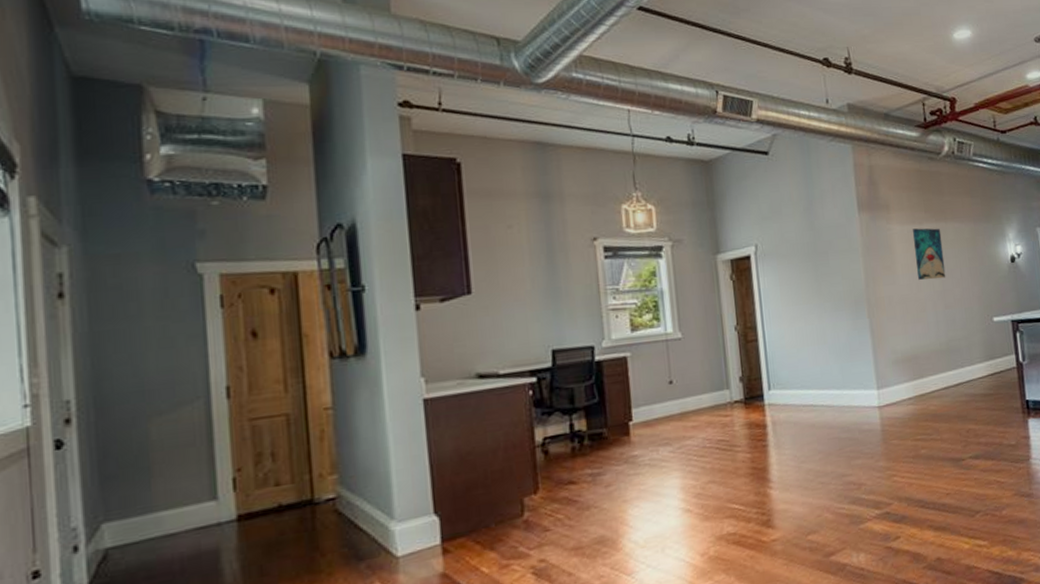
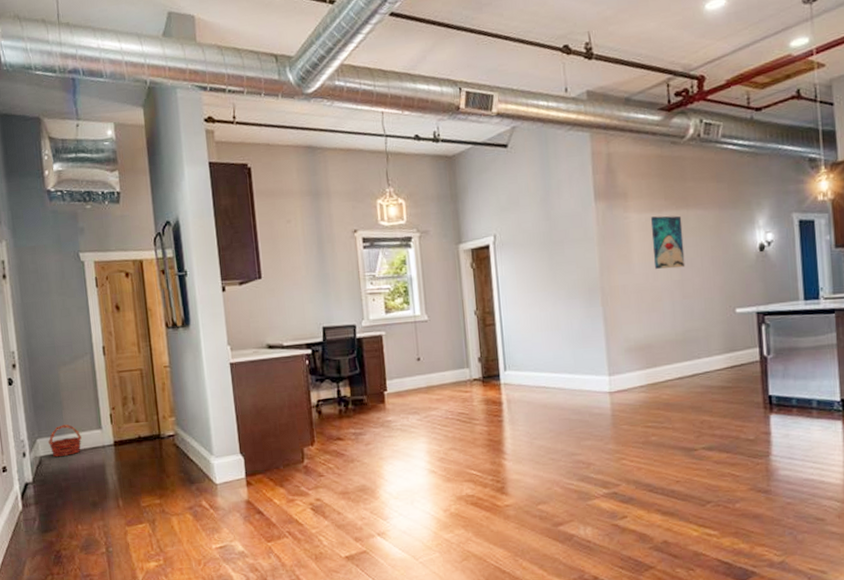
basket: none [121,498,182,547] -> present [48,424,82,457]

